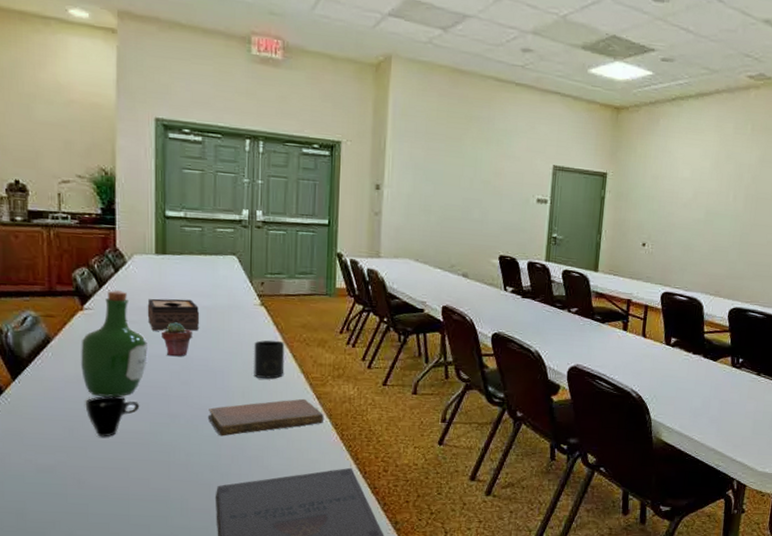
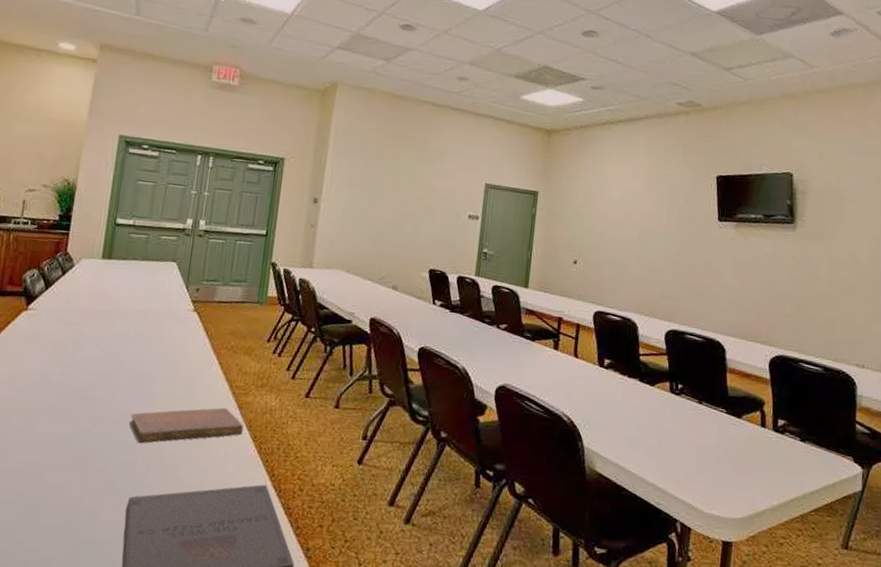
wine bottle: present [81,290,147,397] -> none [16,292,82,398]
cup: present [86,395,140,437] -> none [14,396,66,439]
tissue box: present [147,298,200,331] -> none [86,301,135,334]
potted succulent: present [162,322,192,357] -> none [96,325,126,360]
mug: present [254,340,285,379] -> none [179,346,213,386]

